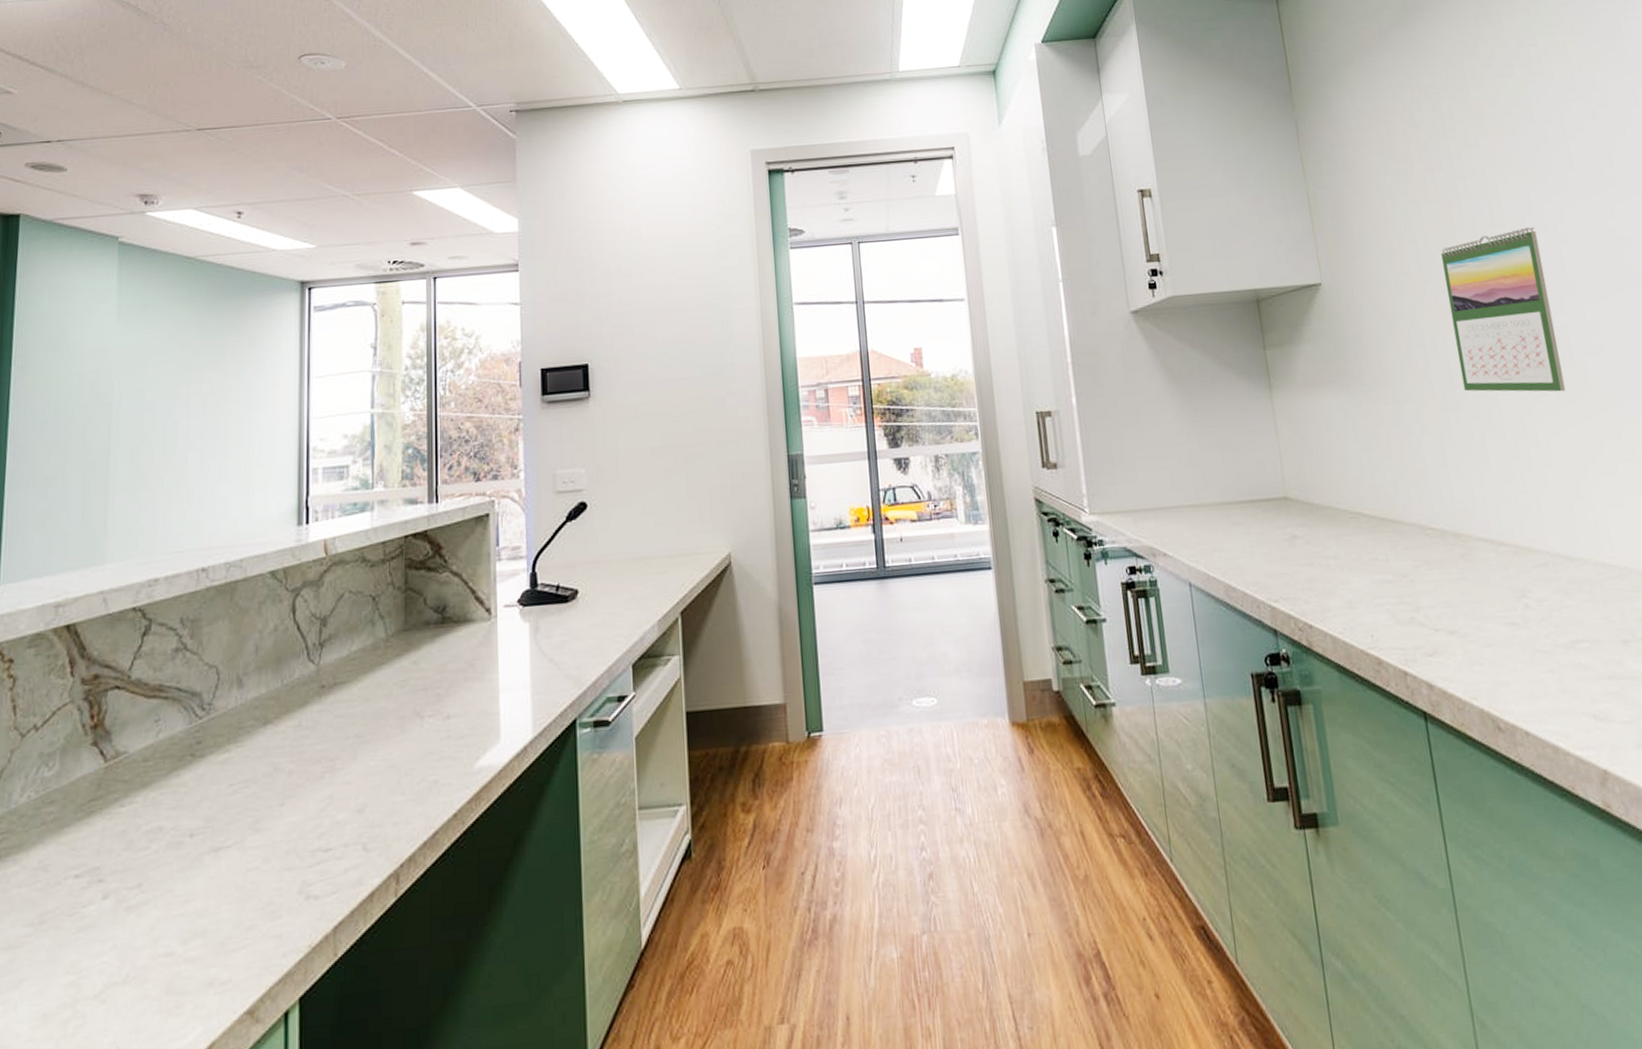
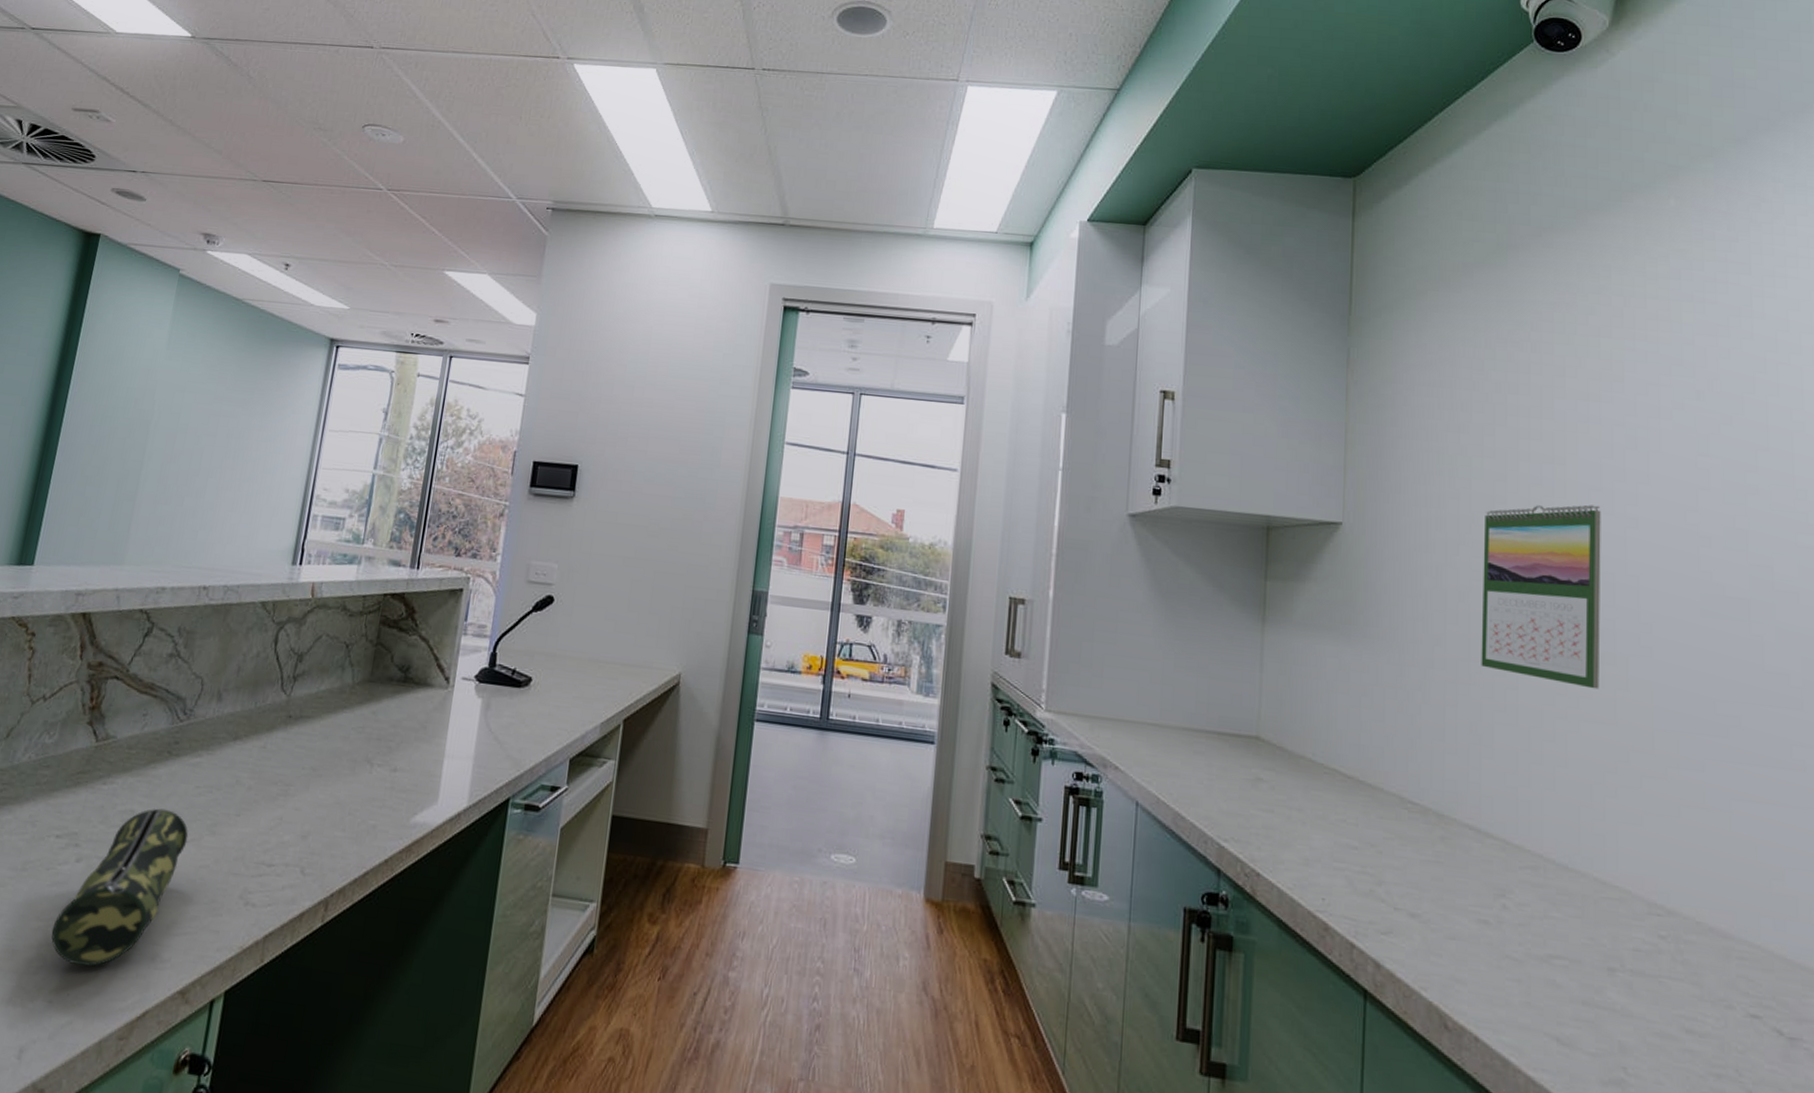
pencil case: none [86,817,229,1014] -> present [51,808,189,967]

